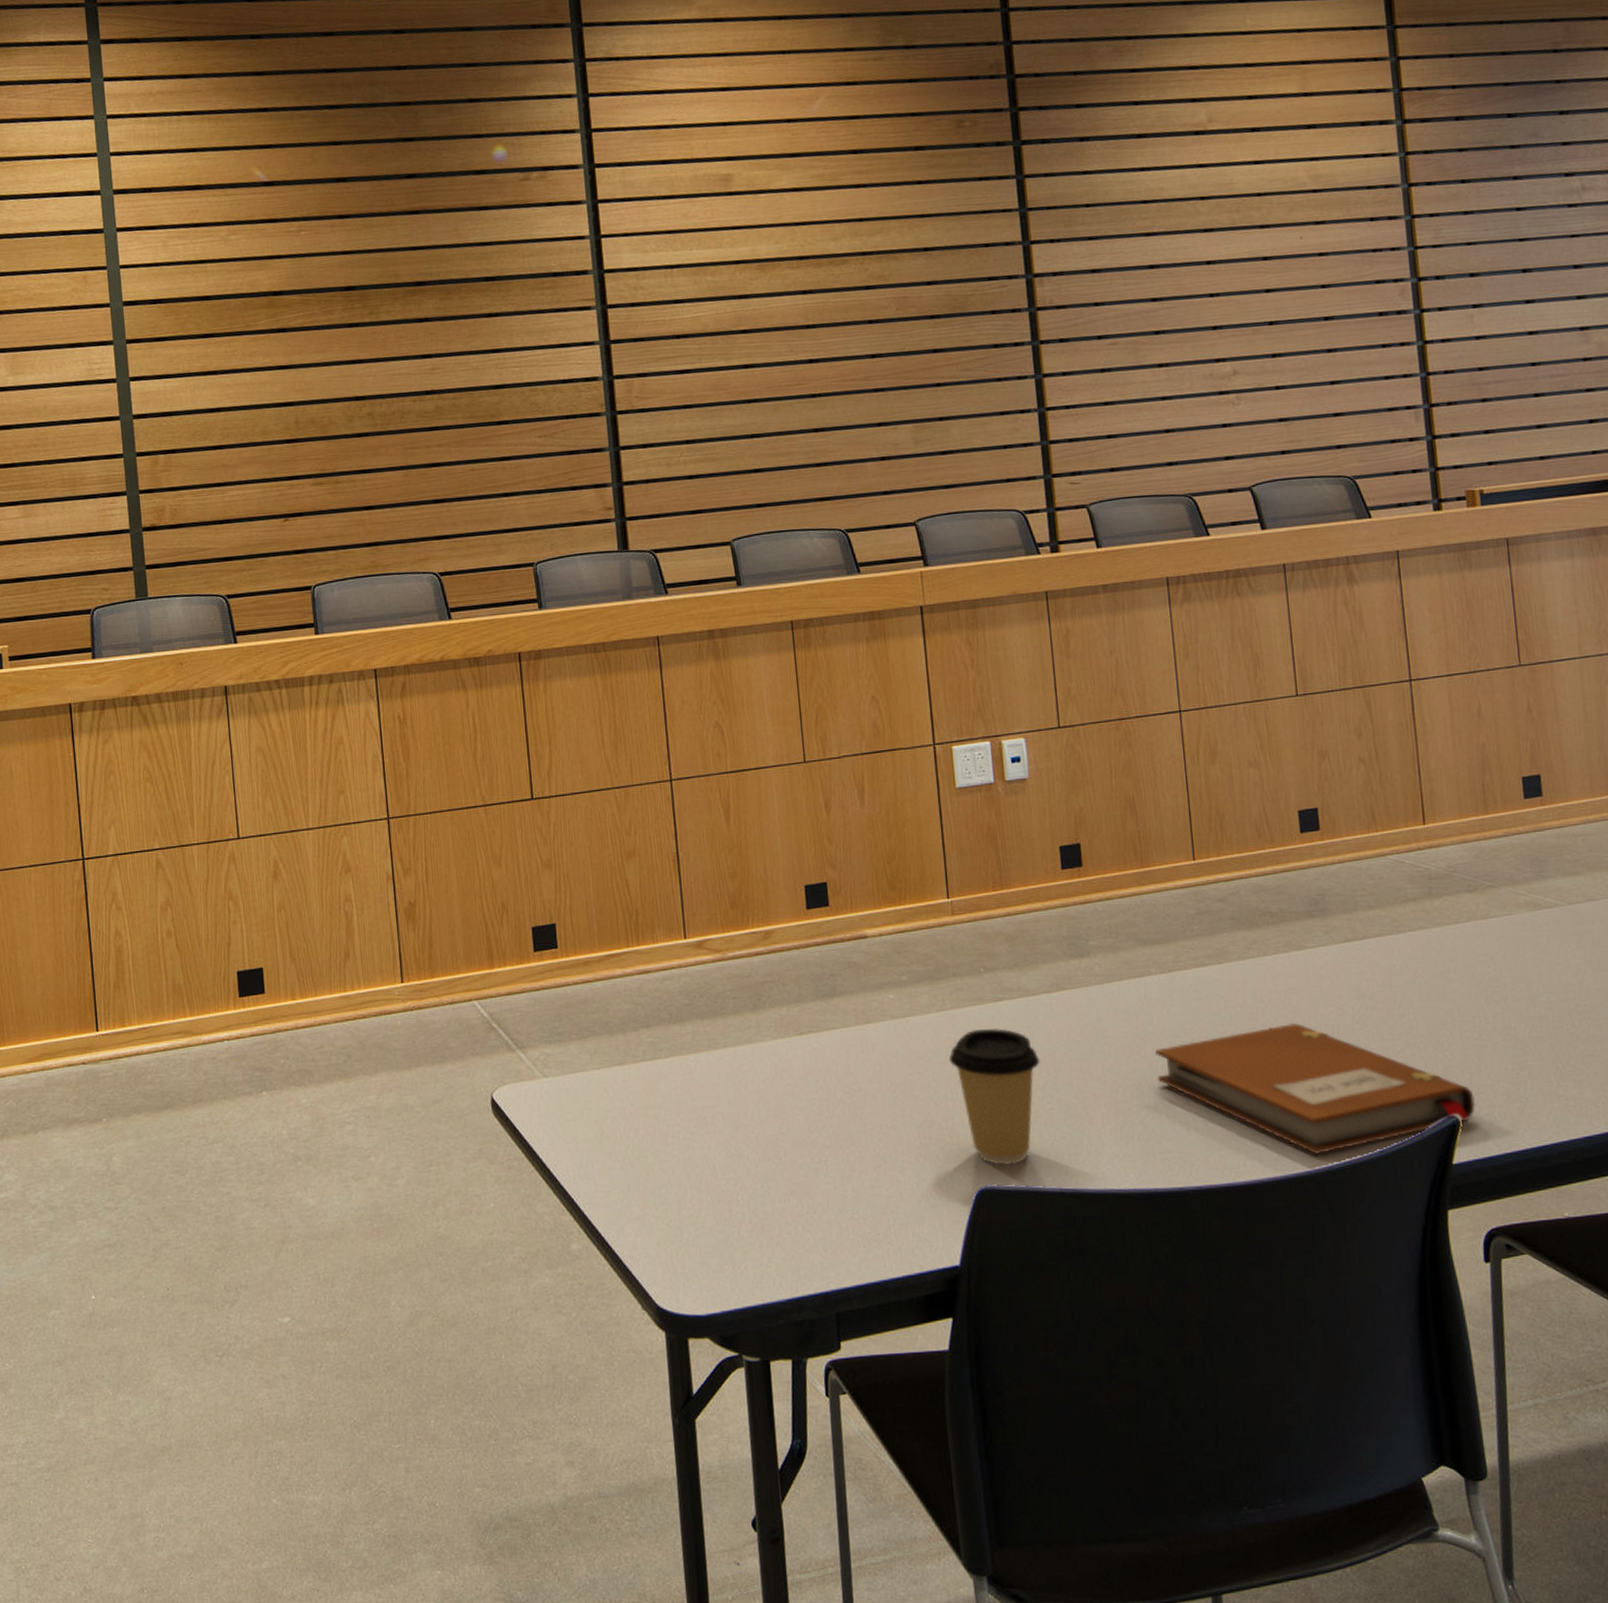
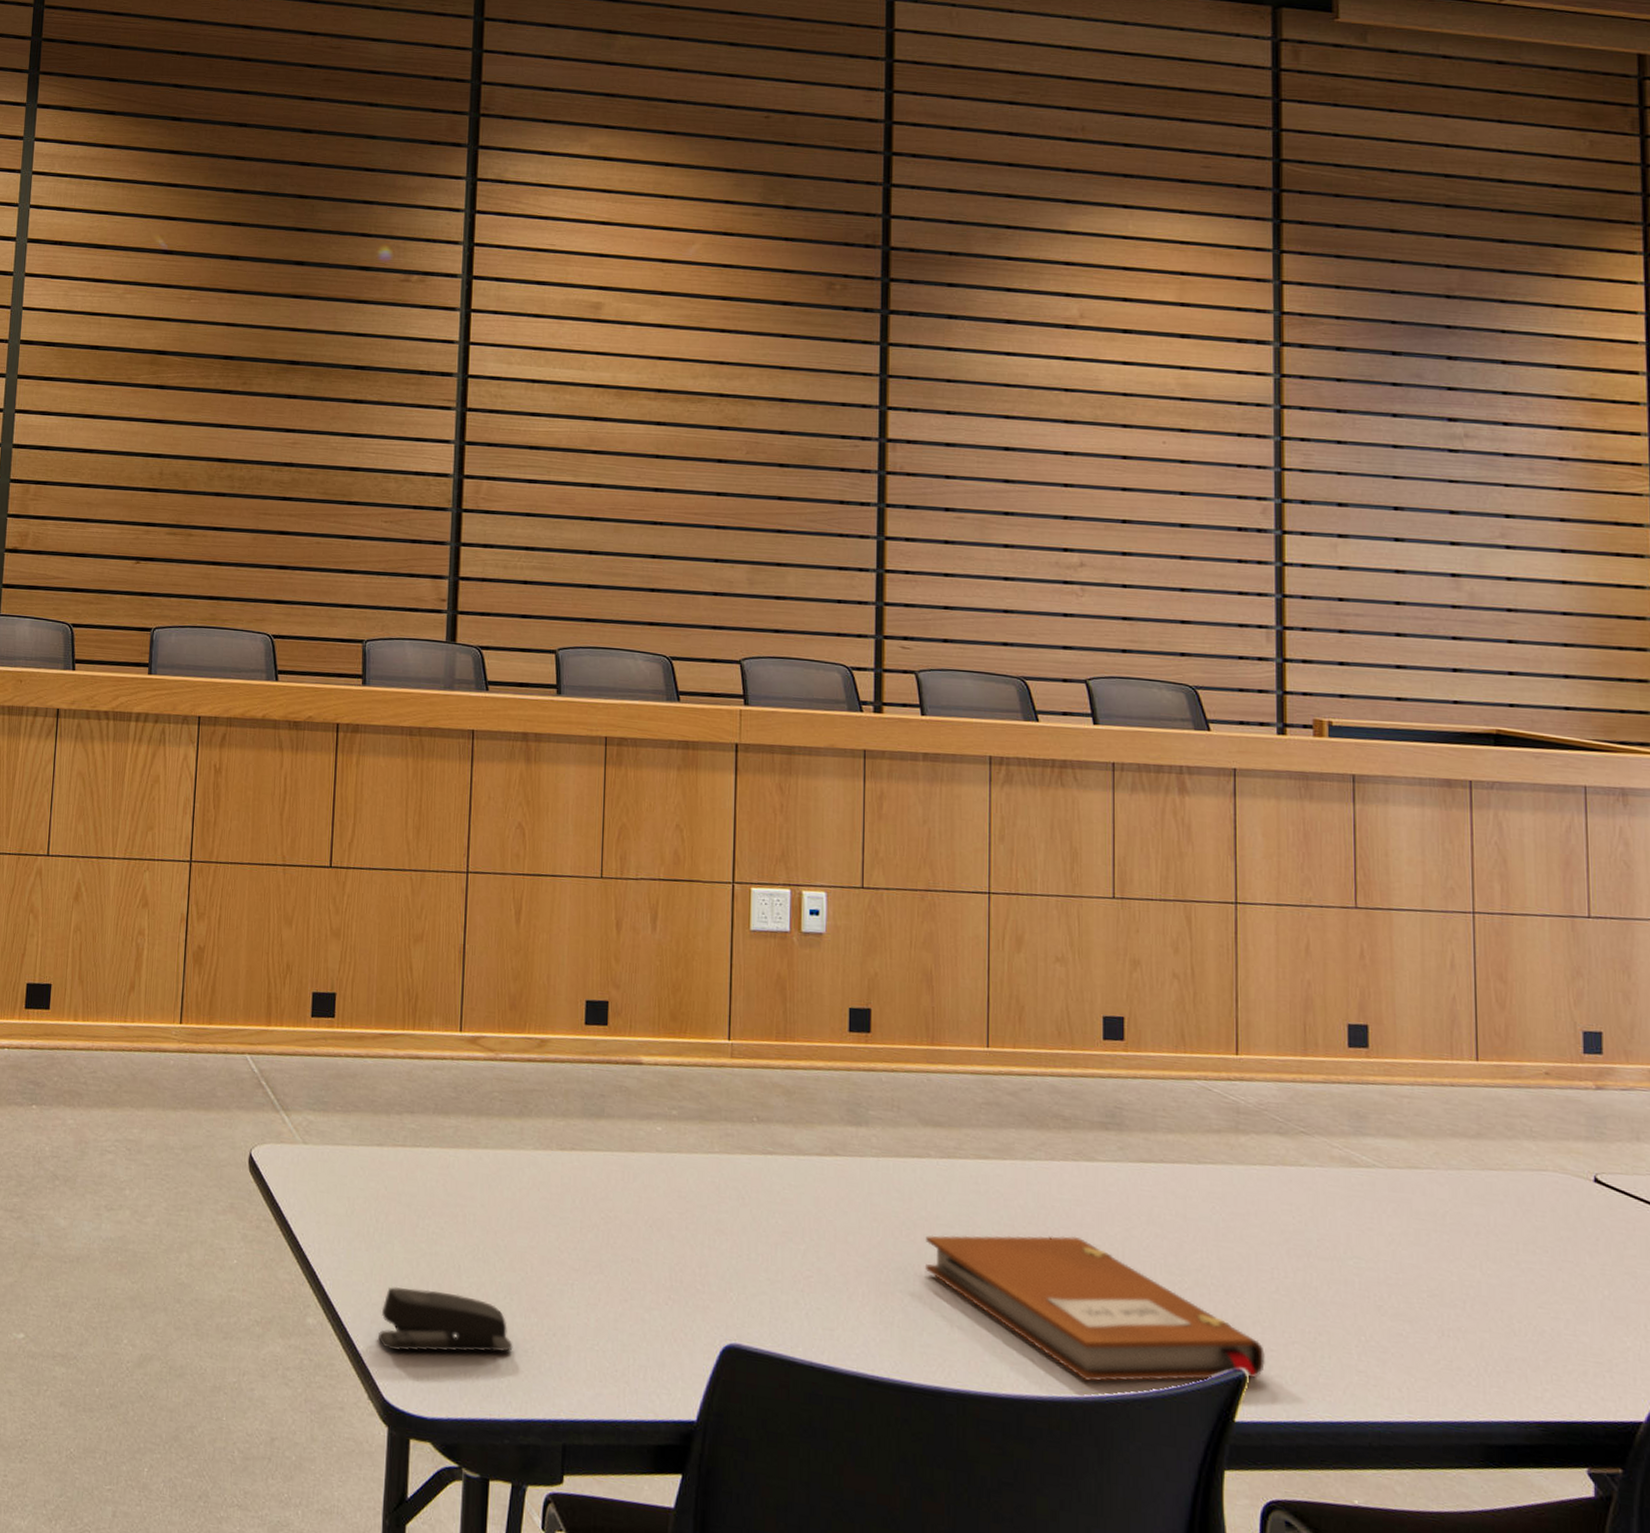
stapler: none [643,1192,777,1259] -> present [377,1286,513,1353]
coffee cup: present [948,1027,1041,1166] -> none [710,1179,805,1327]

